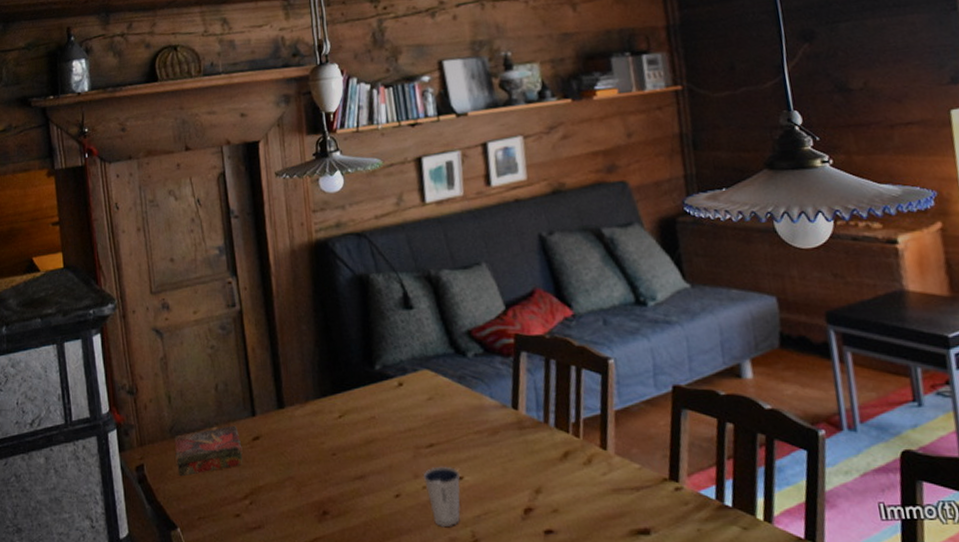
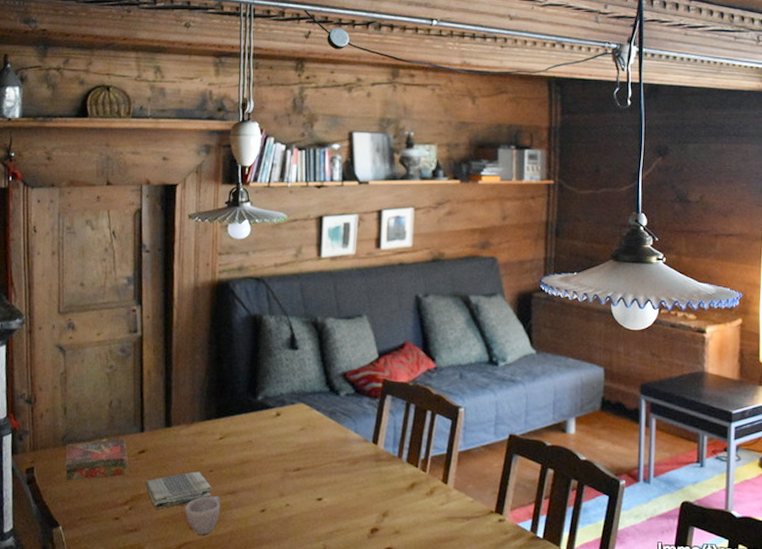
dish towel: none [264,456,338,502] -> present [146,471,212,509]
cup: none [310,482,350,528] -> present [184,495,221,535]
dixie cup: present [423,466,461,528] -> none [287,488,321,541]

